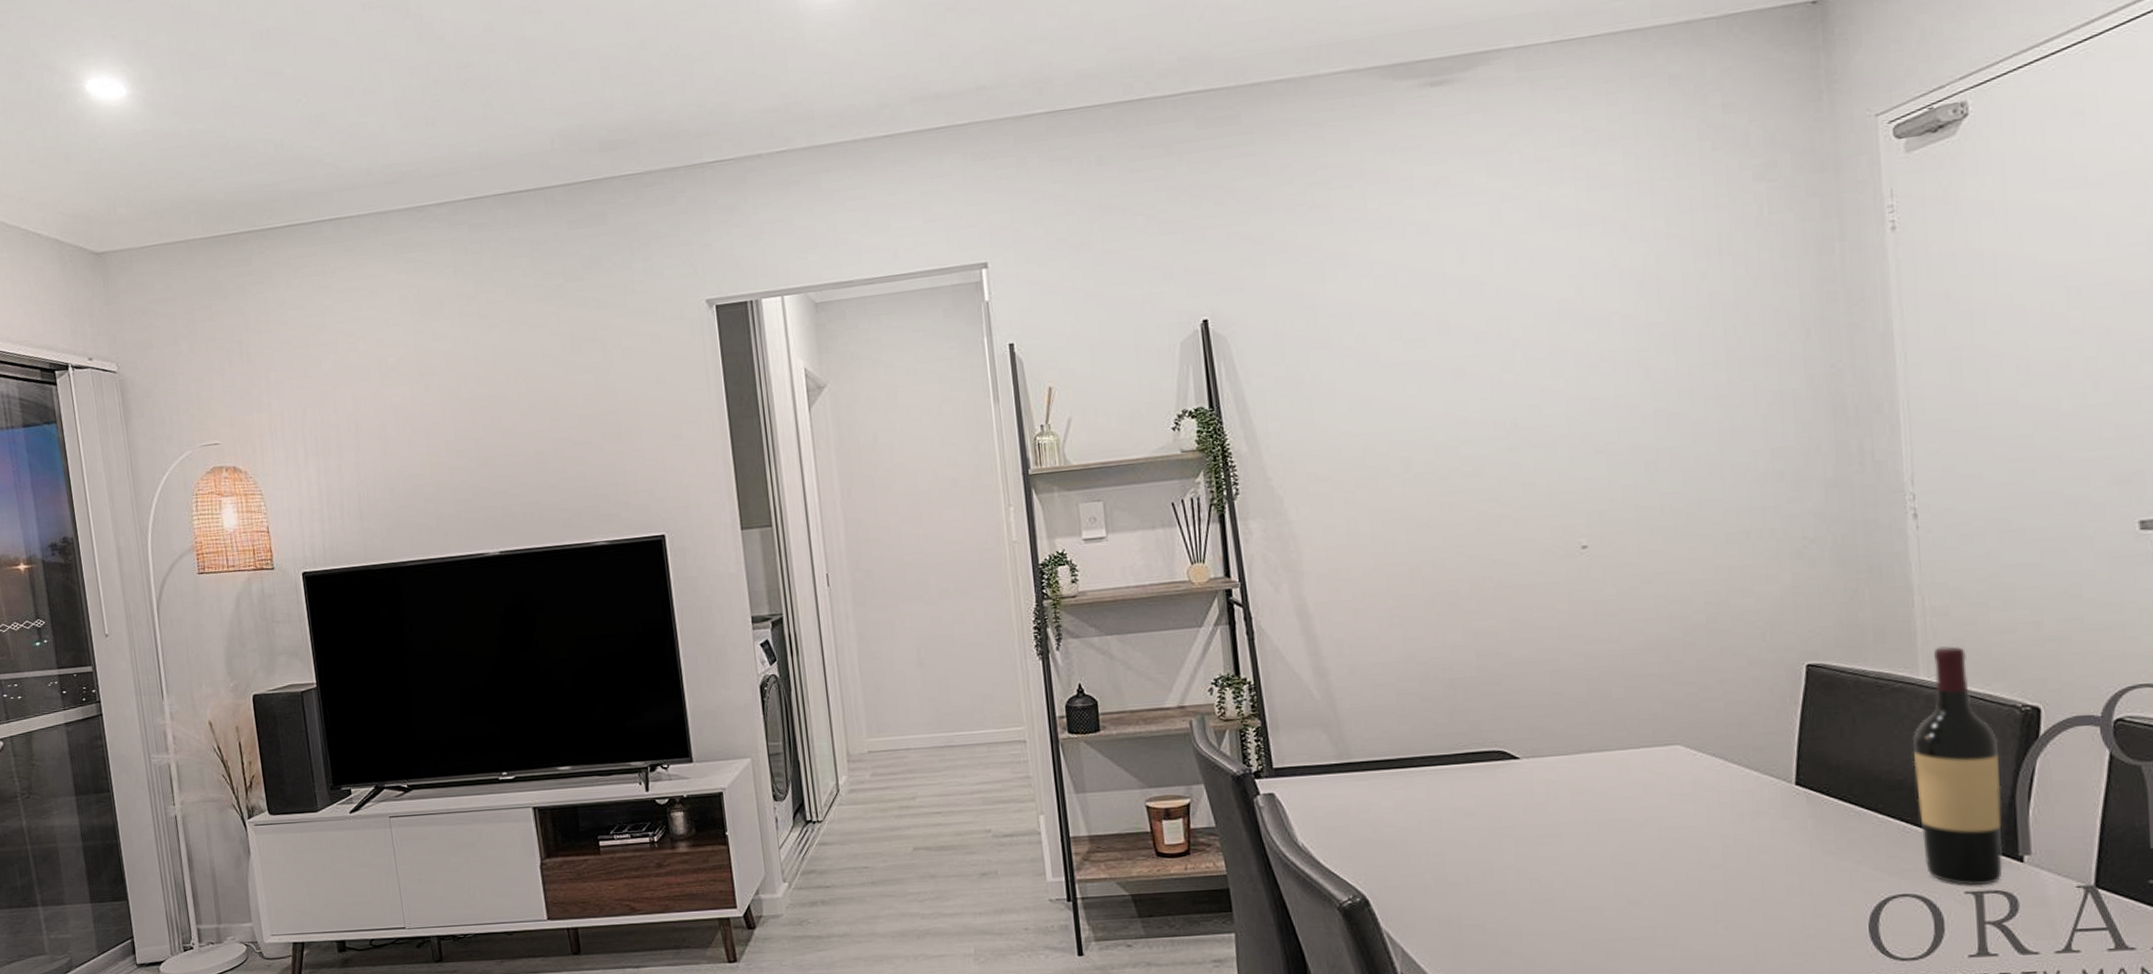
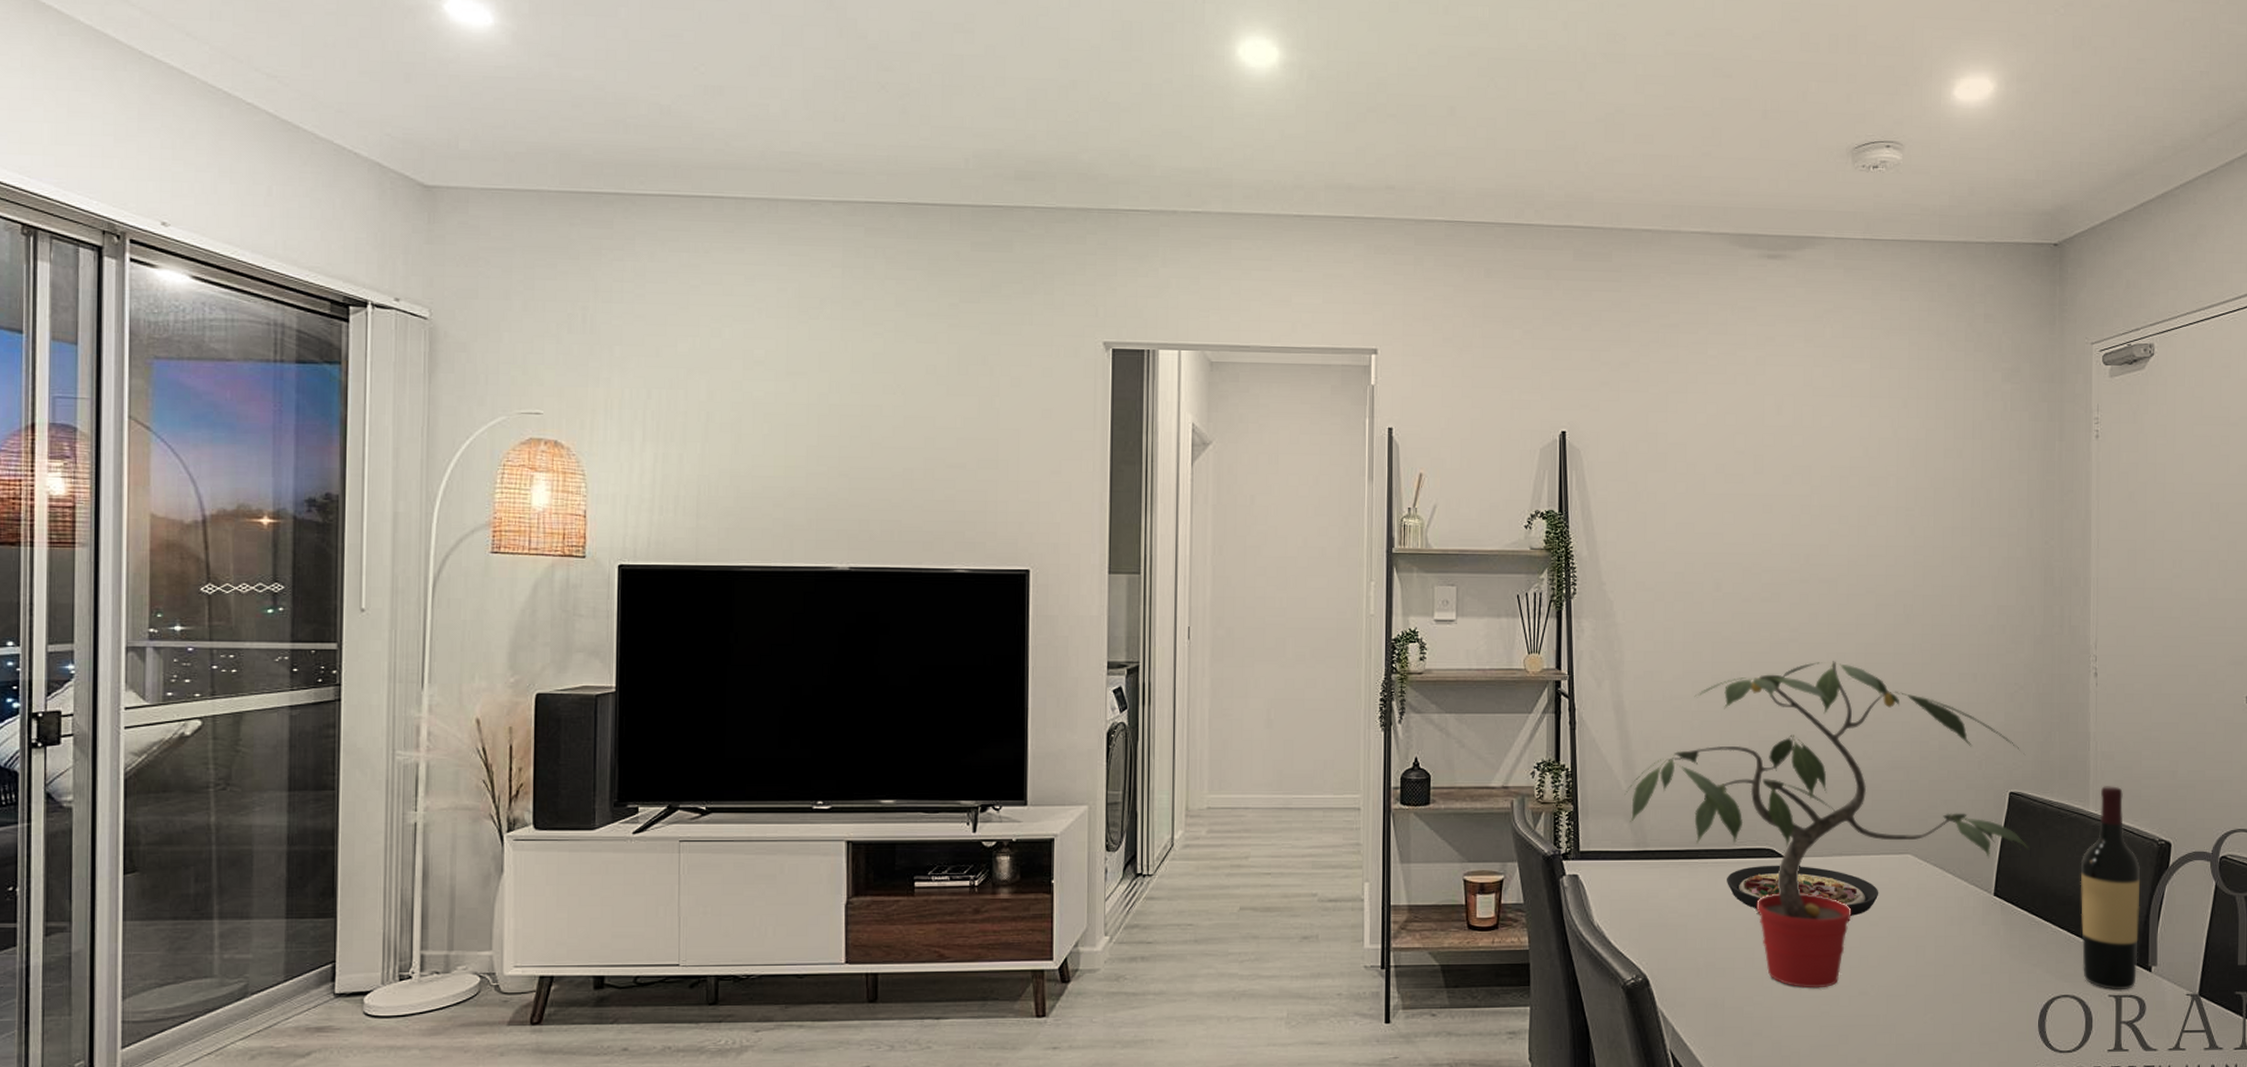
potted plant: none [1318,535,1840,901] -> present [1624,661,2030,989]
plate: none [1450,766,1644,818] -> present [1727,865,1879,916]

